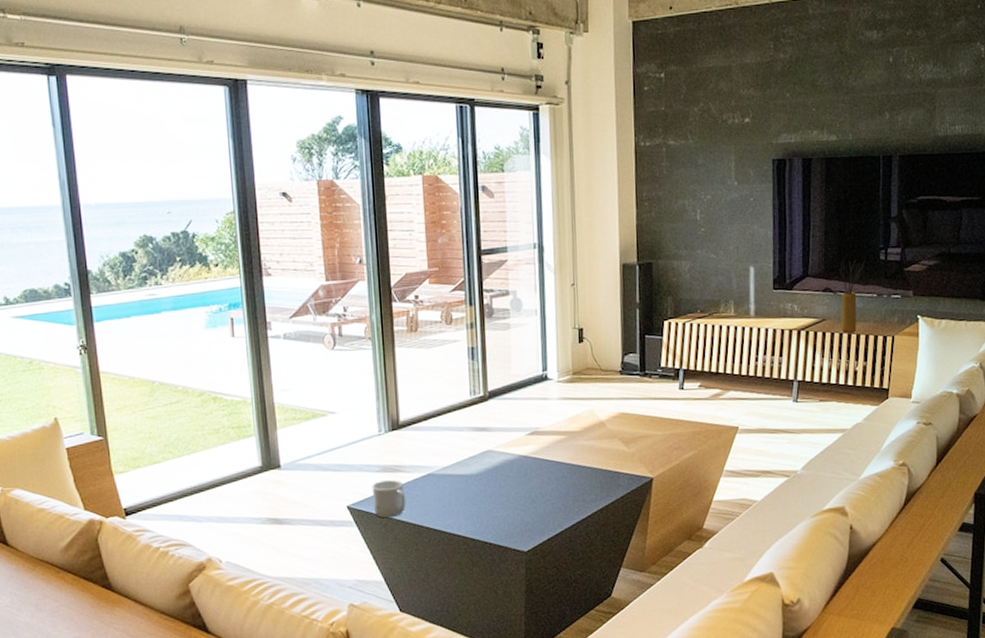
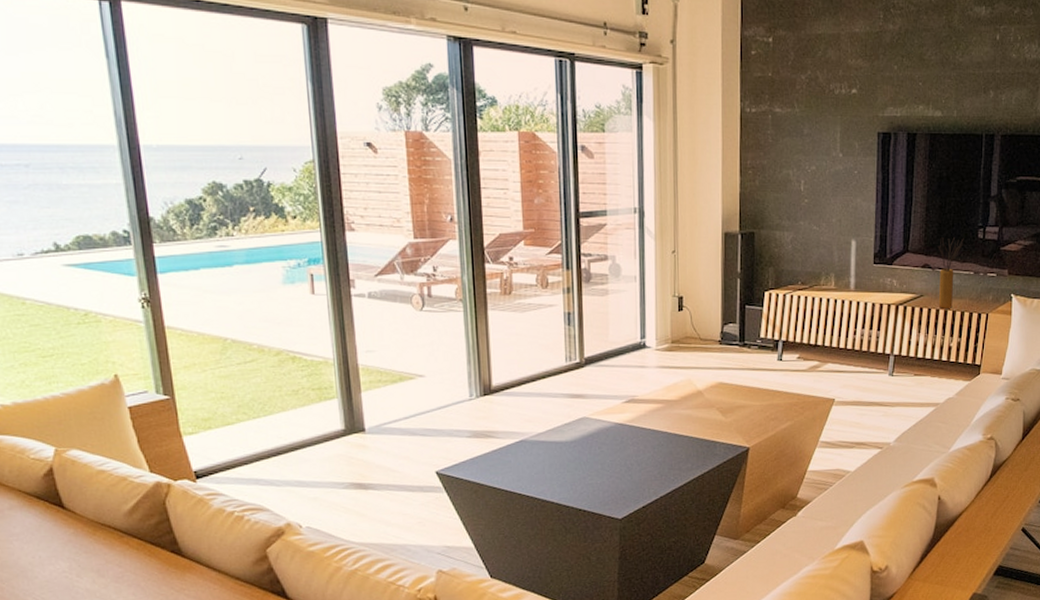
mug: present [372,480,406,519] -> none [462,446,498,485]

